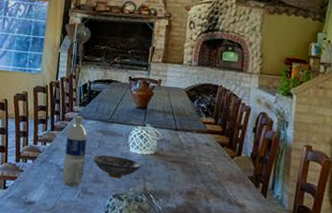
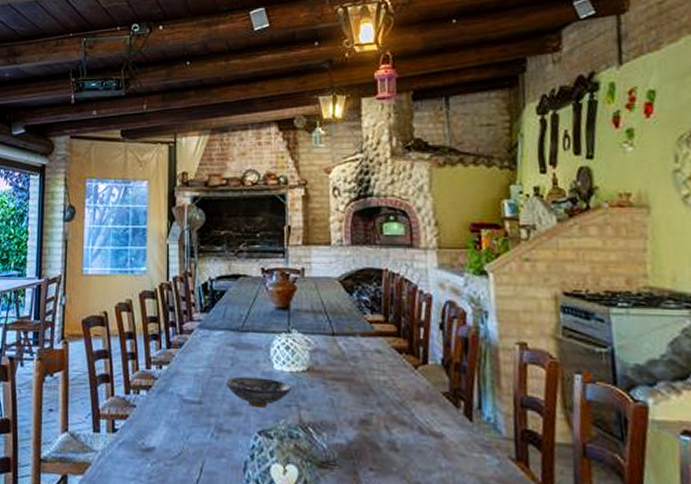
water bottle: present [62,116,87,187] -> none [188,326,215,423]

